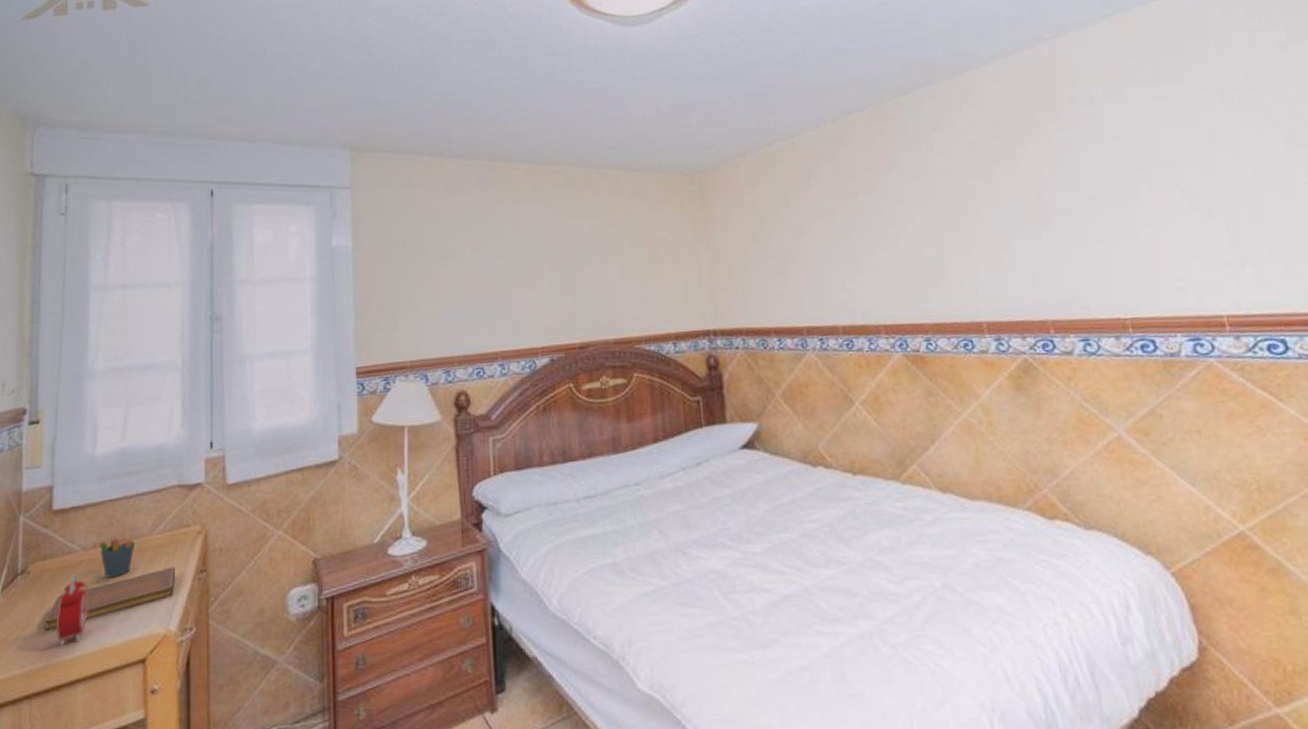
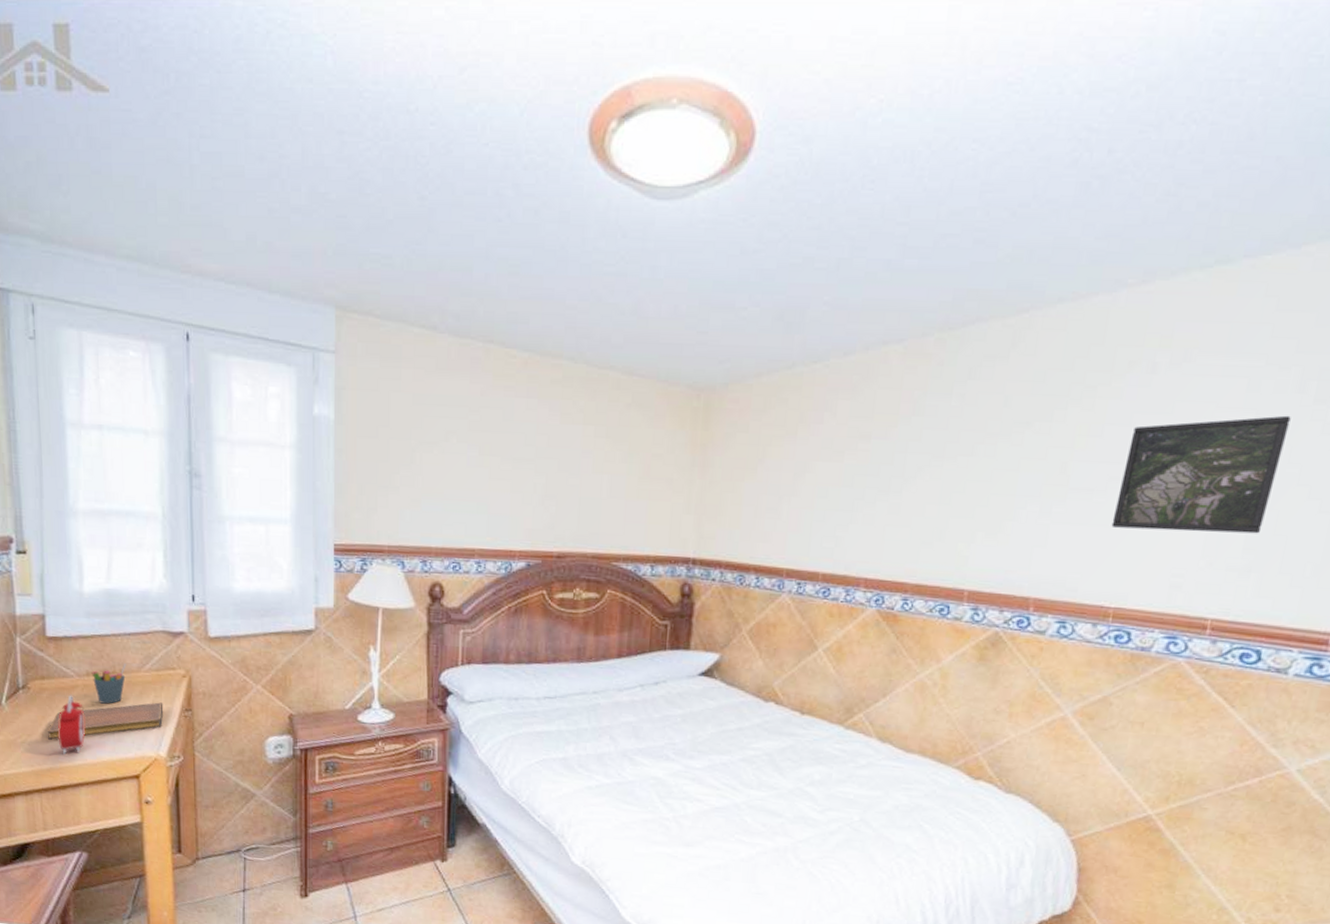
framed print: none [1092,124,1240,243] -> present [1111,415,1291,534]

